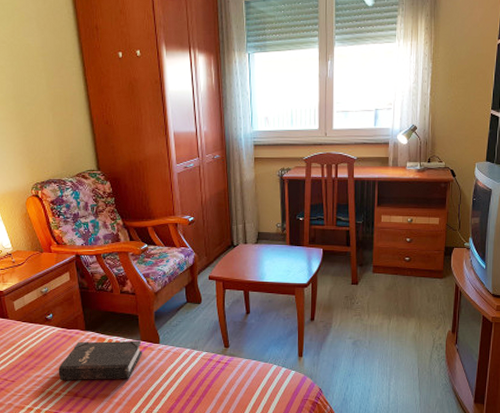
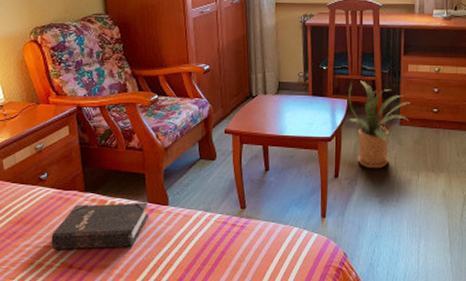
house plant: none [322,230,383,313] -> present [347,80,410,169]

